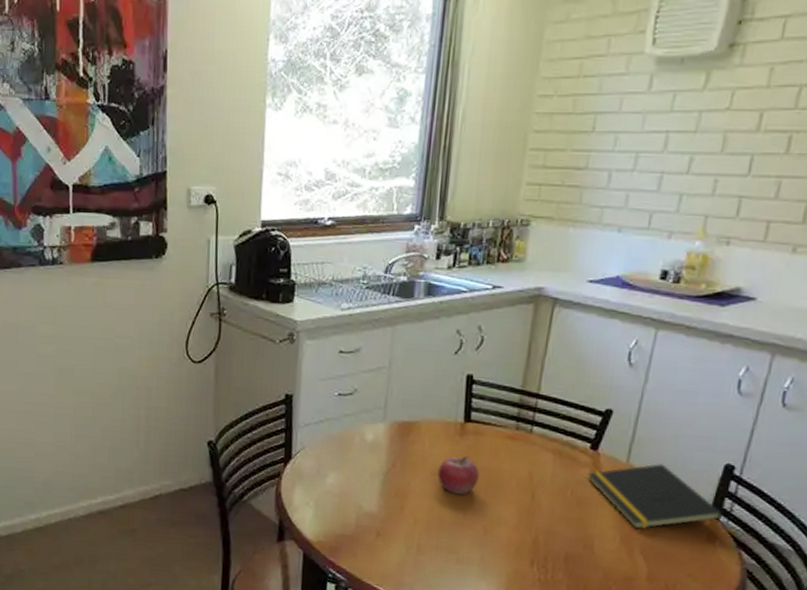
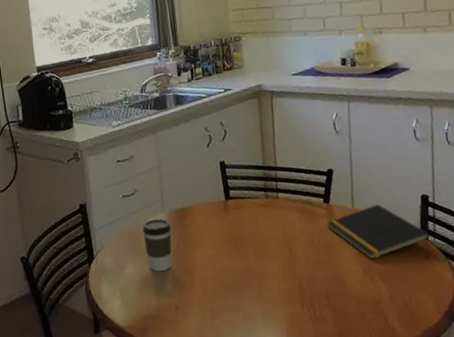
coffee cup: none [354,427,391,489] -> present [142,218,172,272]
fruit: present [438,455,479,495] -> none [213,227,247,261]

